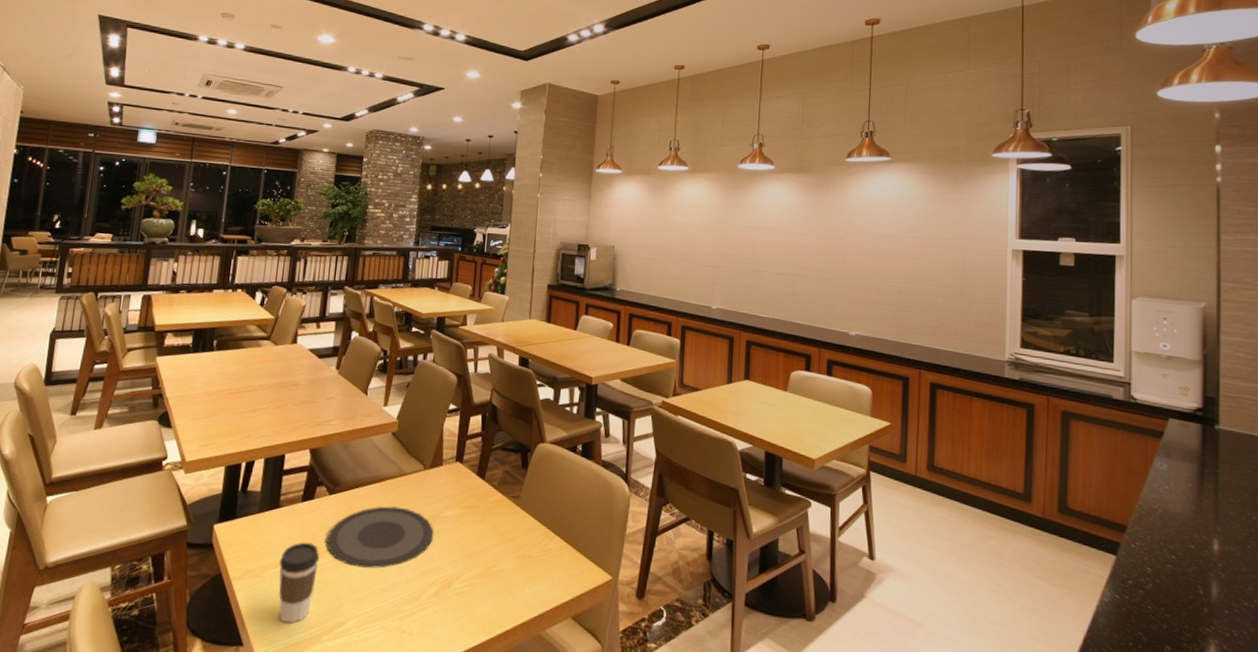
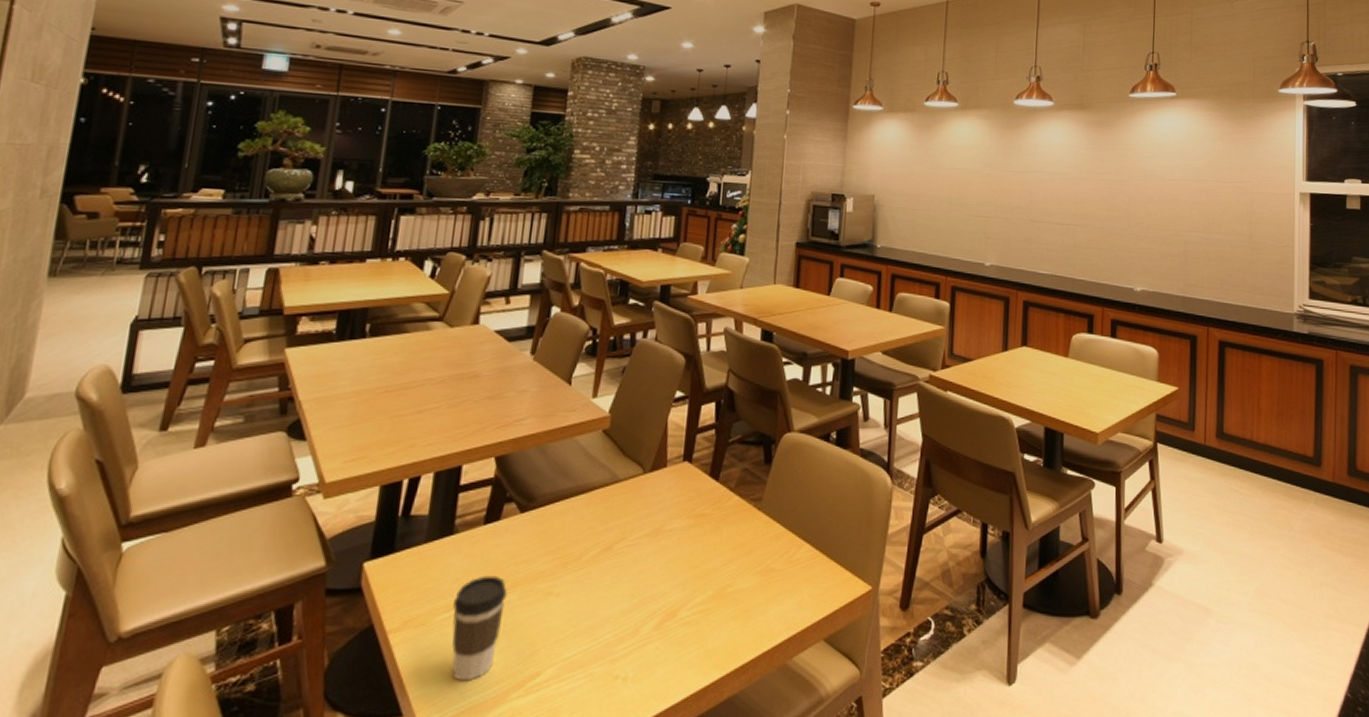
plate: present [326,506,433,569] -> none [516,522,655,603]

